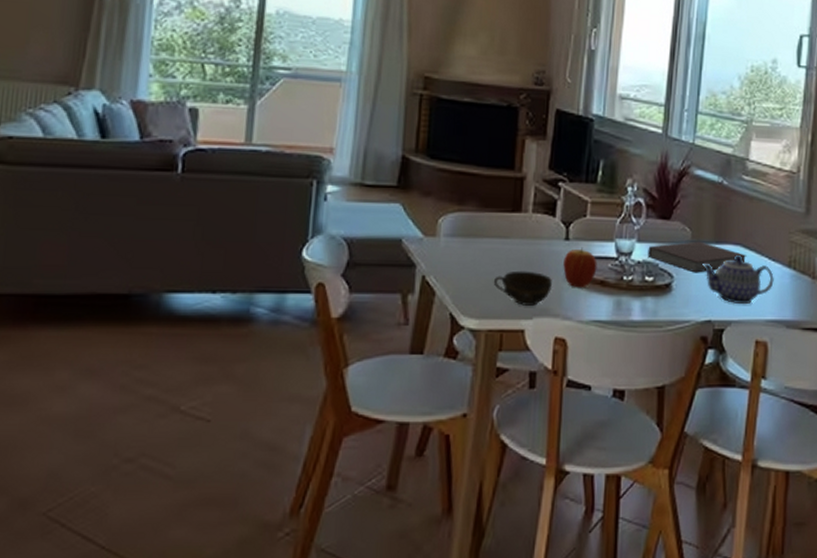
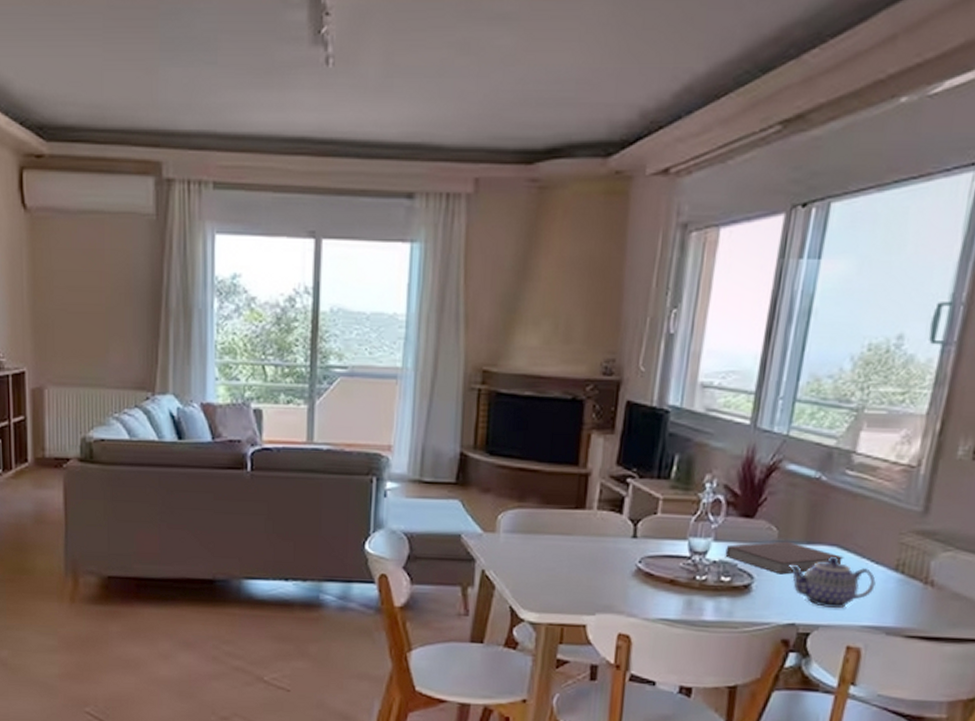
cup: present [493,270,553,306] -> none [554,567,618,602]
fruit: present [563,247,597,288] -> none [629,545,668,587]

